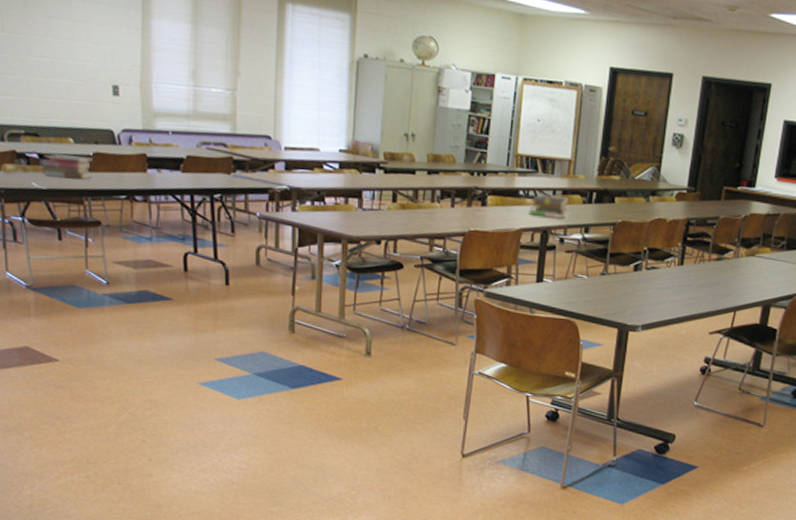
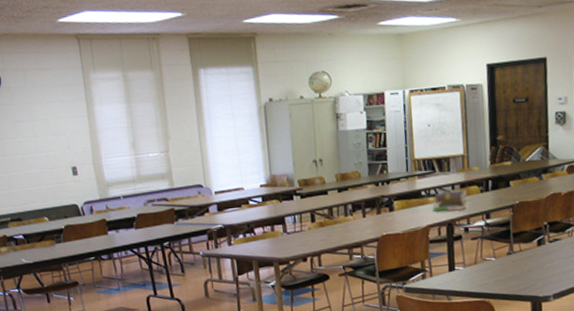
books: present [39,154,93,180] -> none [24,230,65,253]

